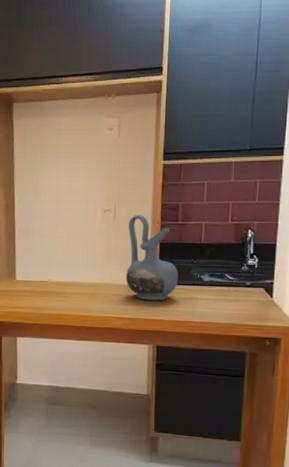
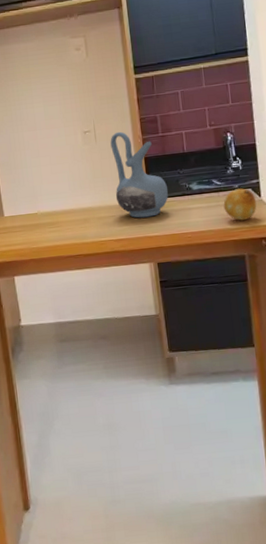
fruit: none [232,286,267,318] -> present [223,188,257,221]

